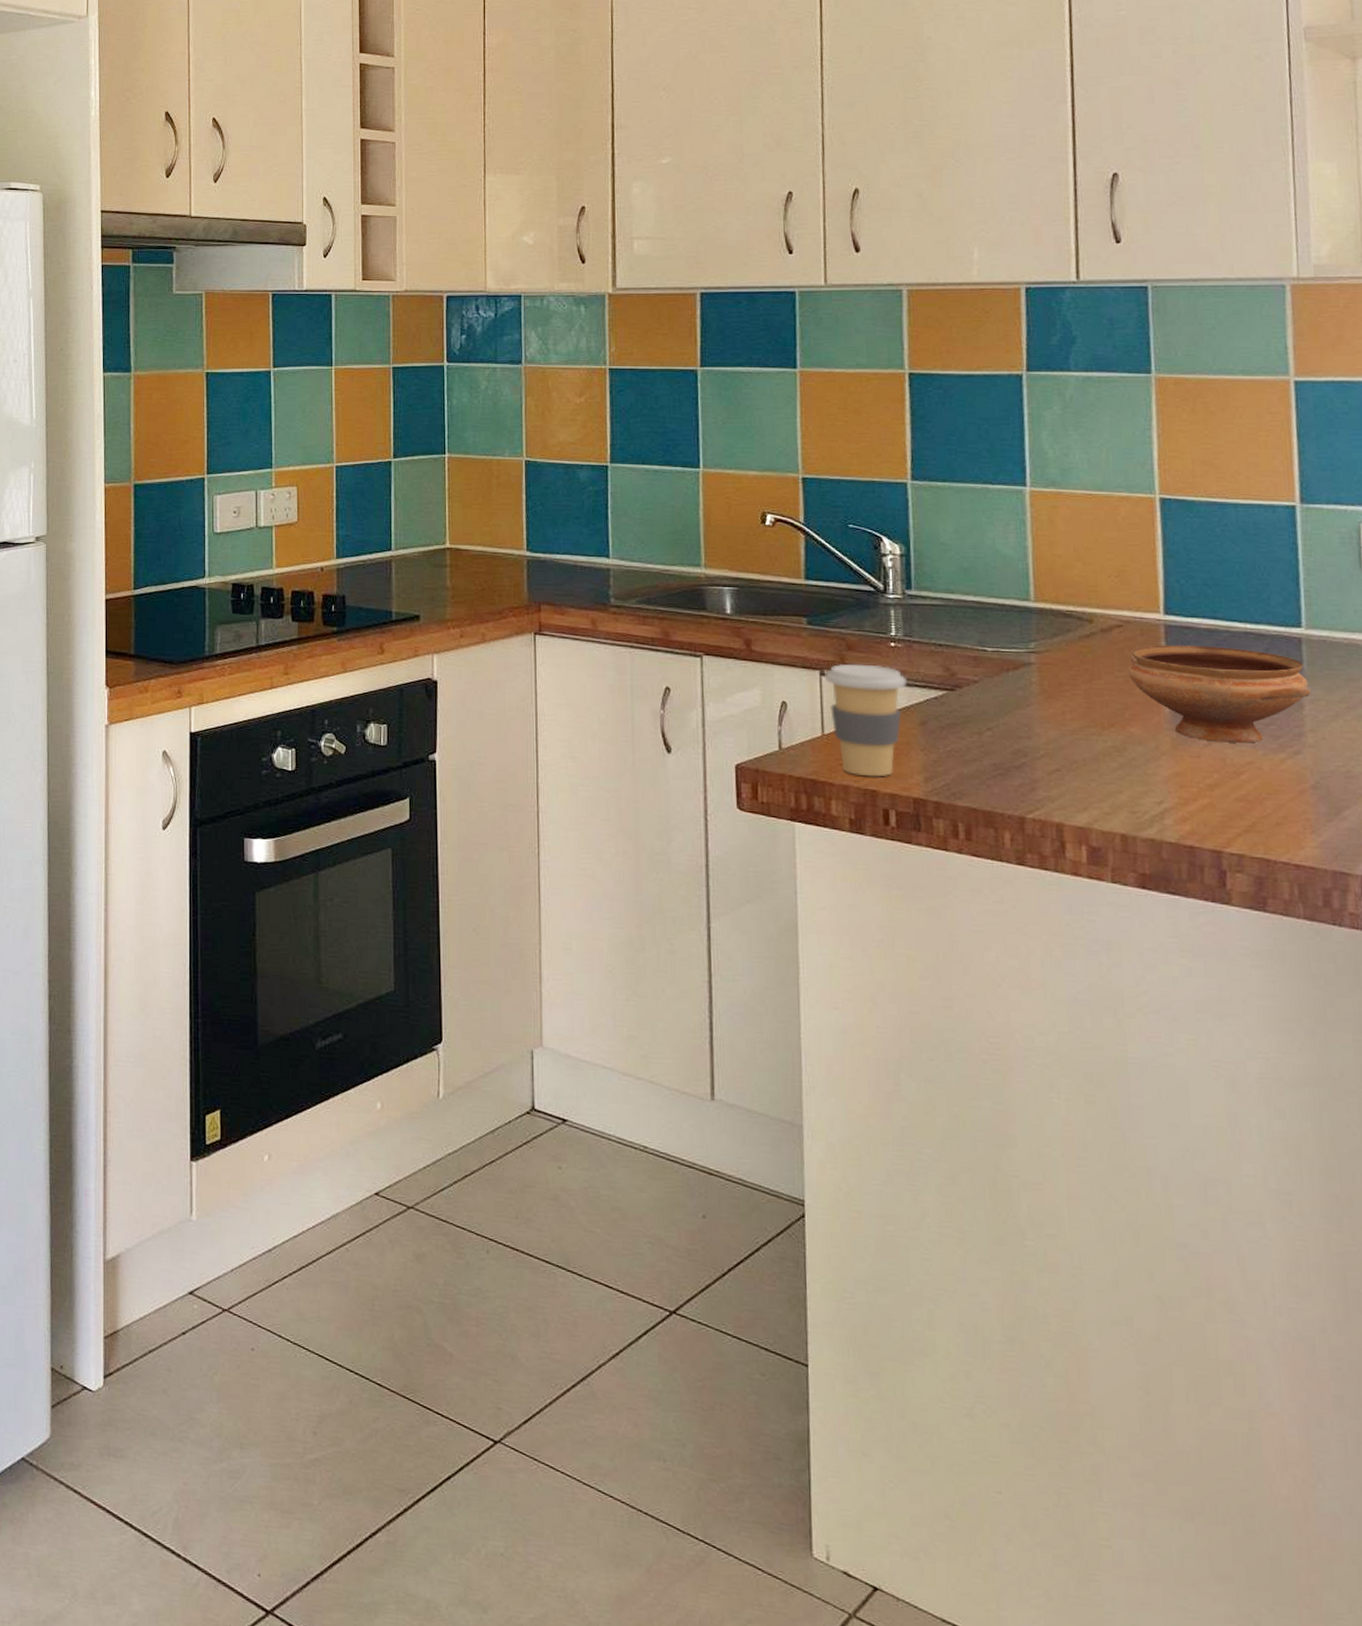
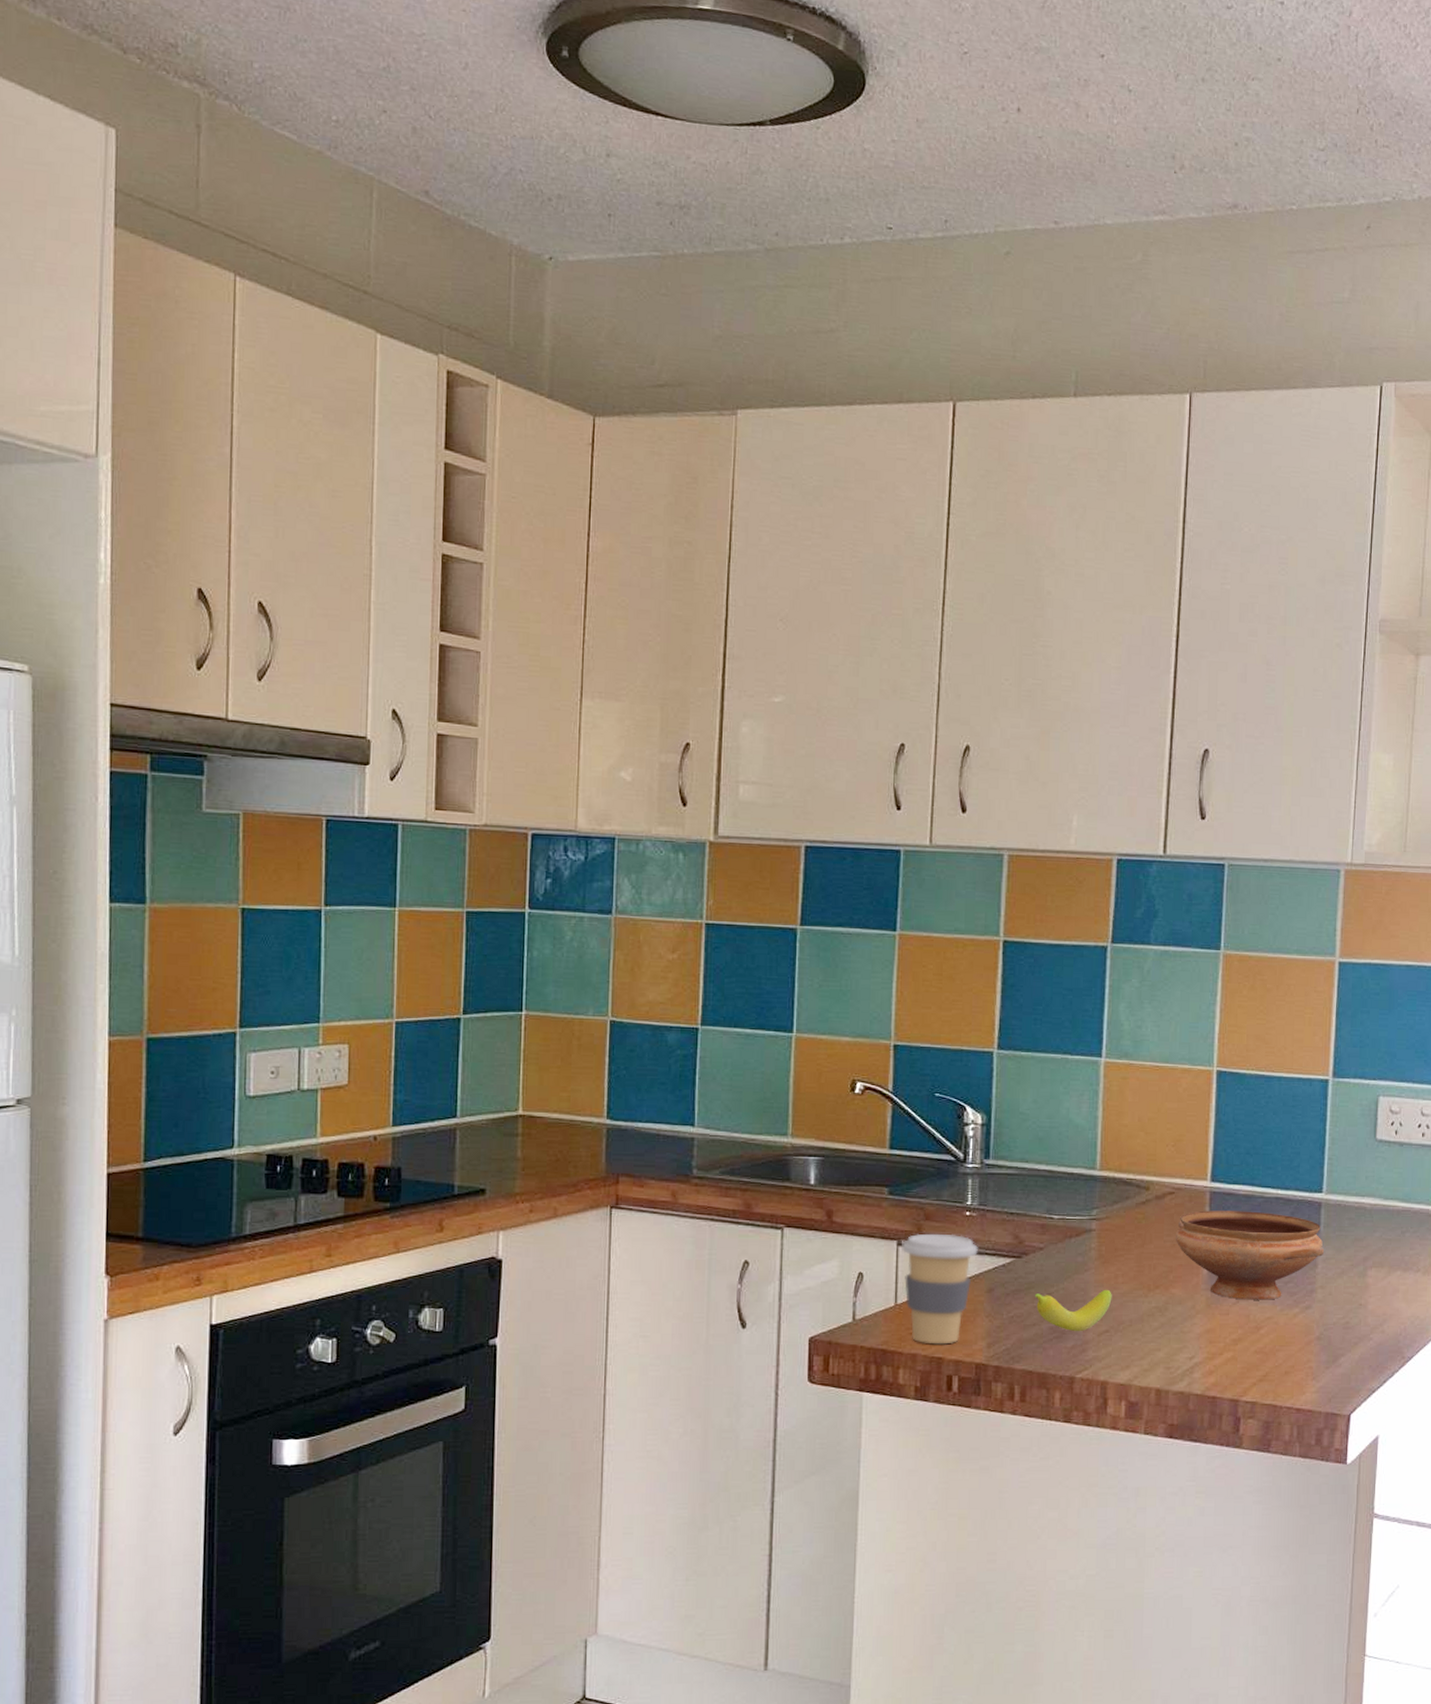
fruit: none [972,725,1061,770] -> present [1034,1289,1112,1332]

